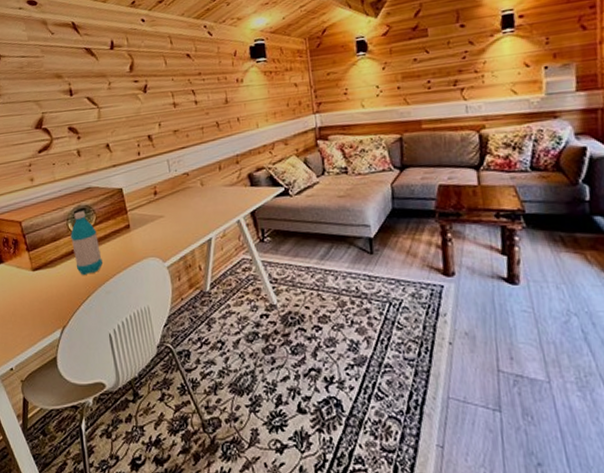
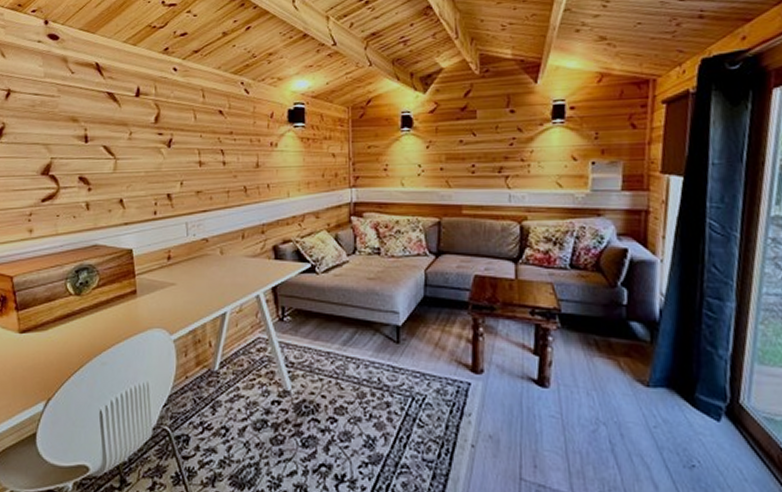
water bottle: present [70,211,102,275] -> none [68,270,101,342]

